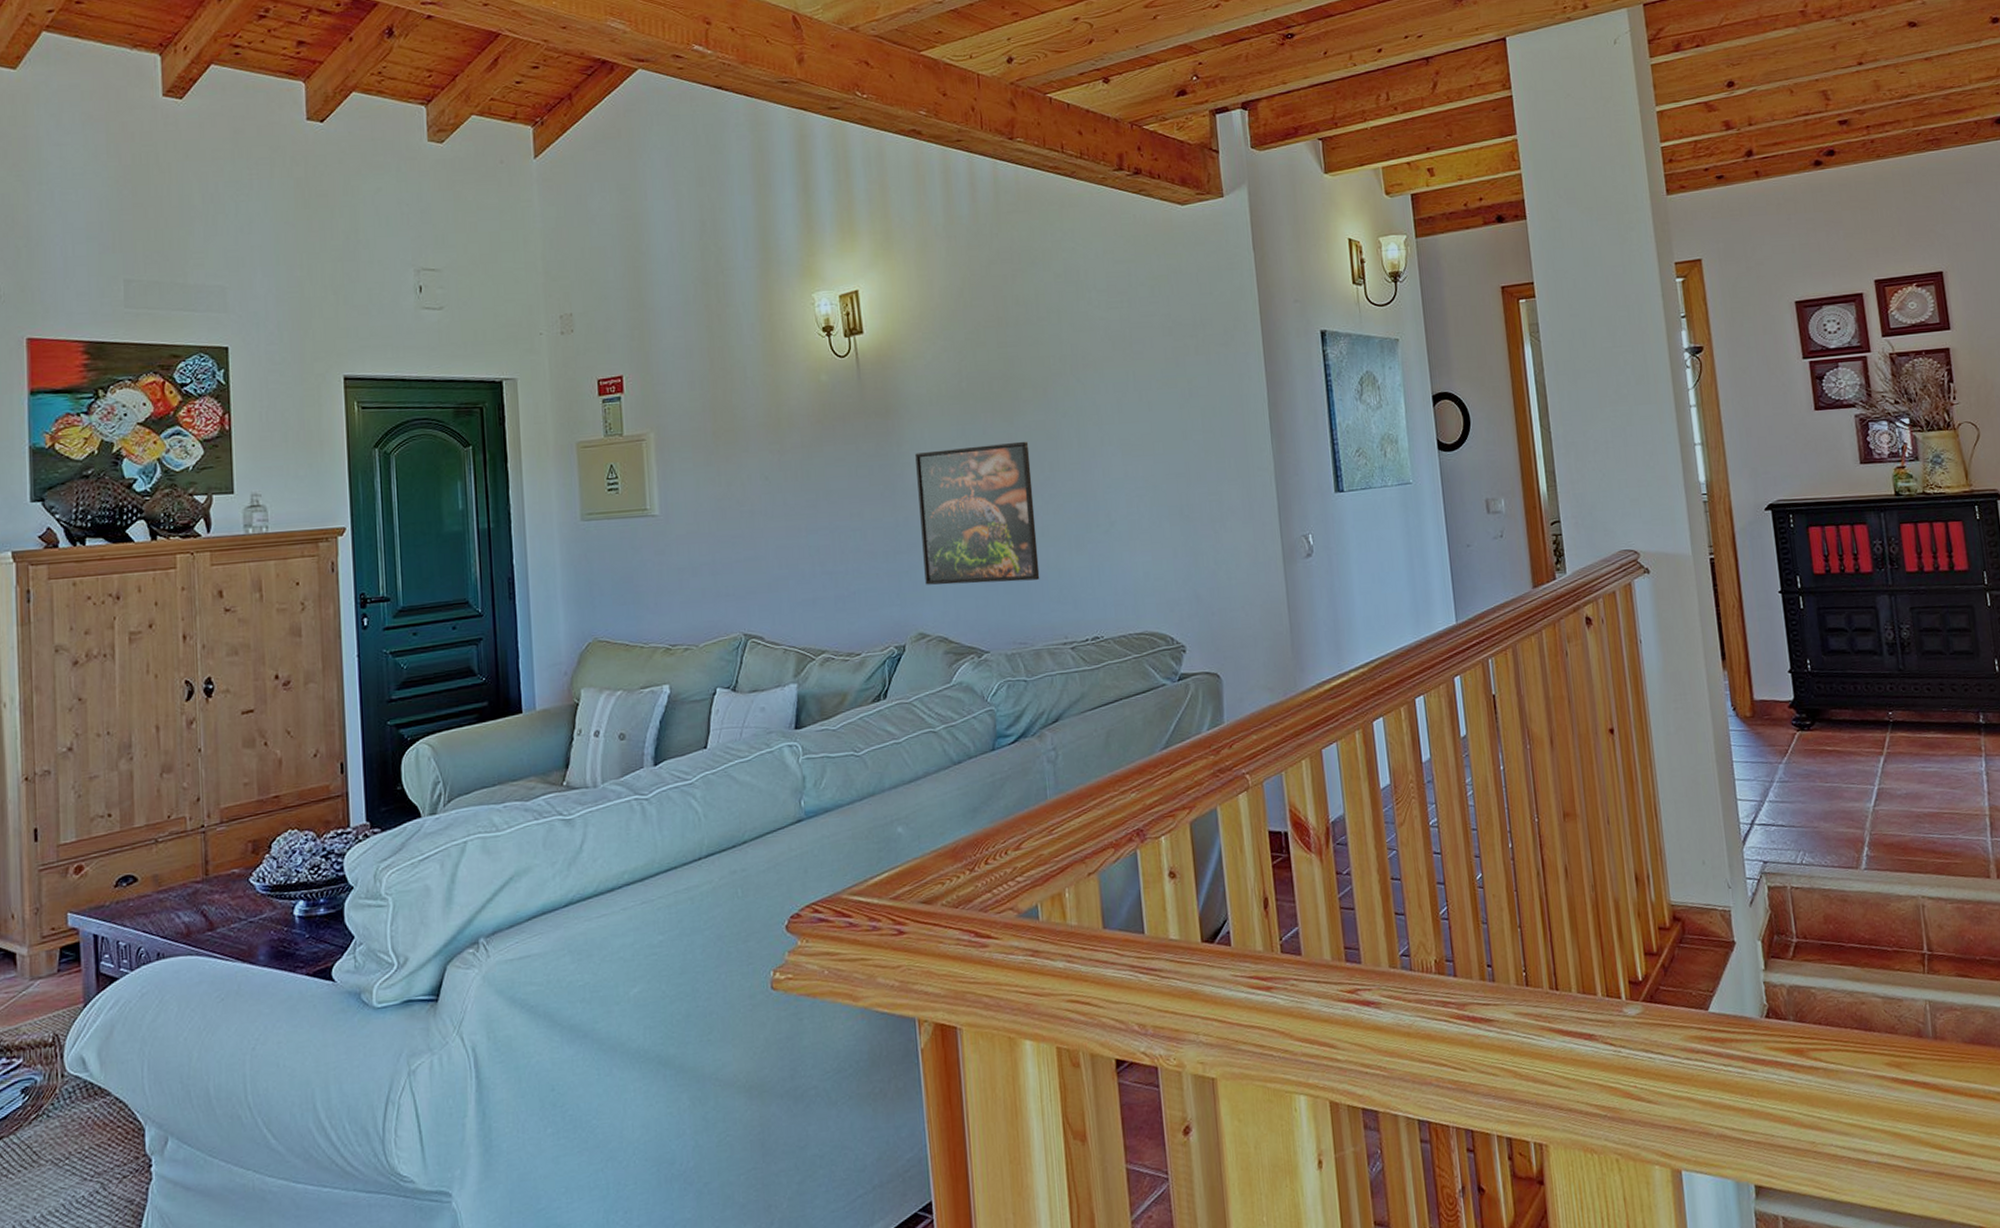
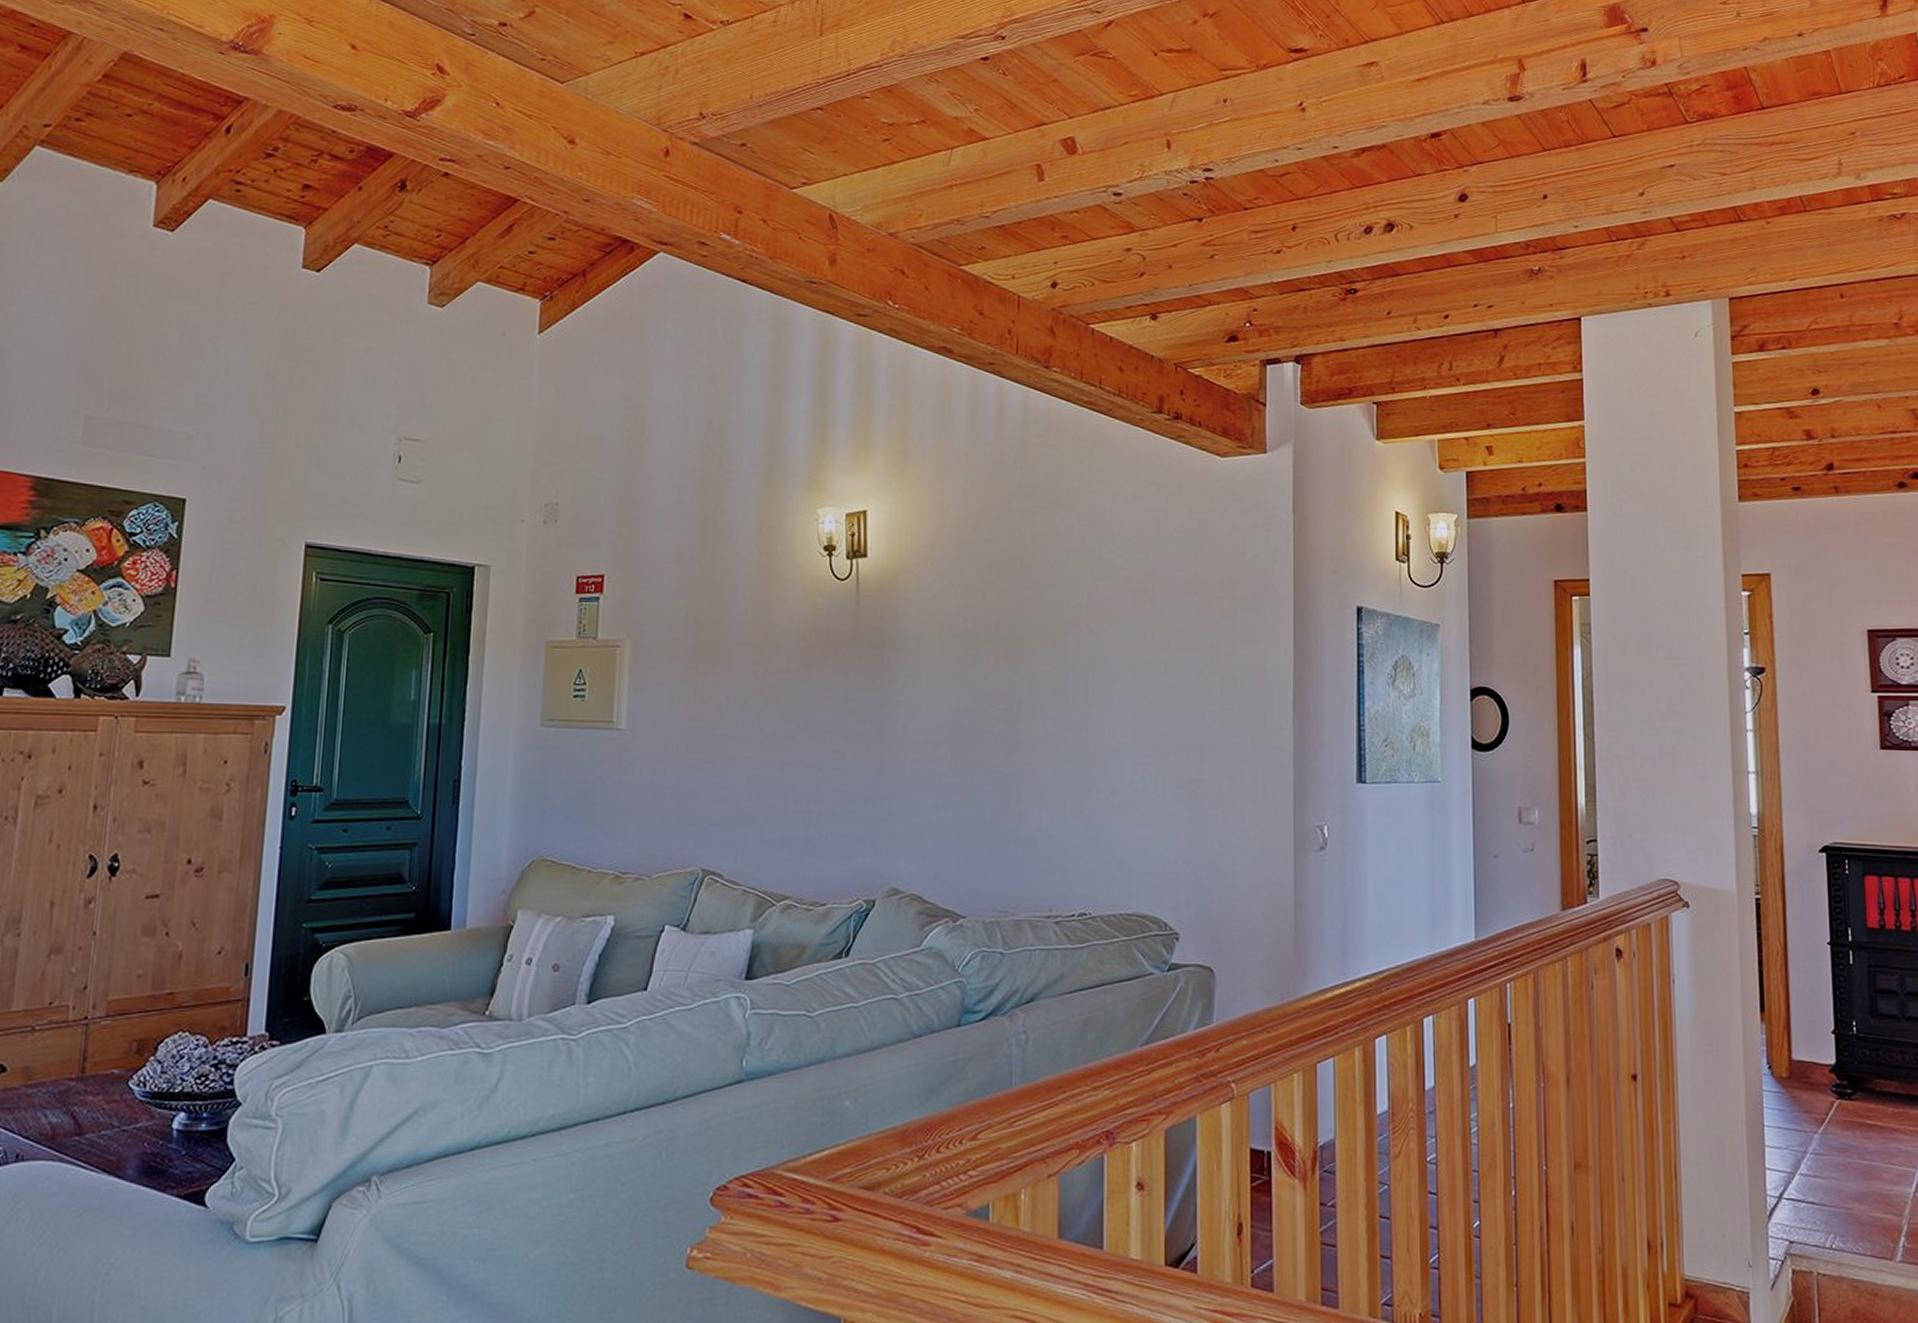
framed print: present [915,441,1040,585] -> none [904,691,1032,844]

